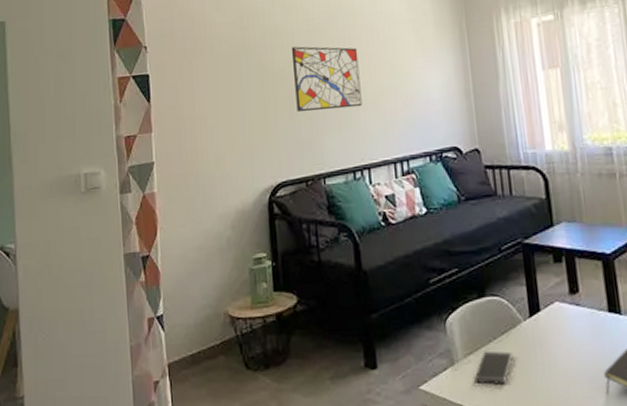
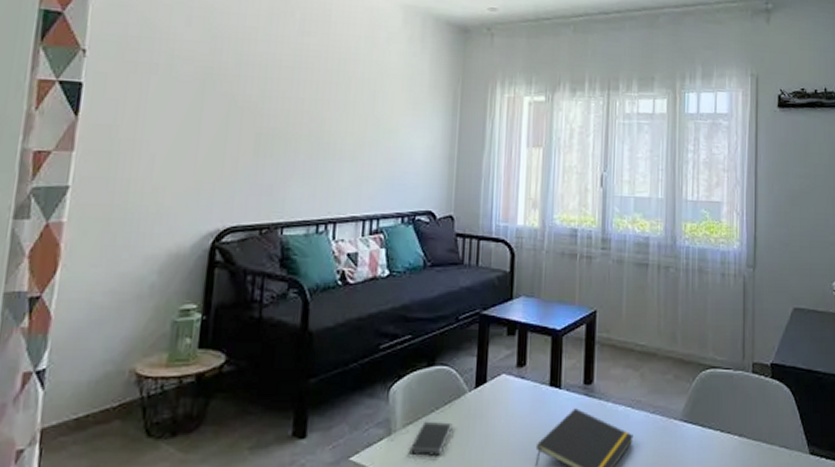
wall art: present [291,46,362,113] -> none [263,81,344,157]

